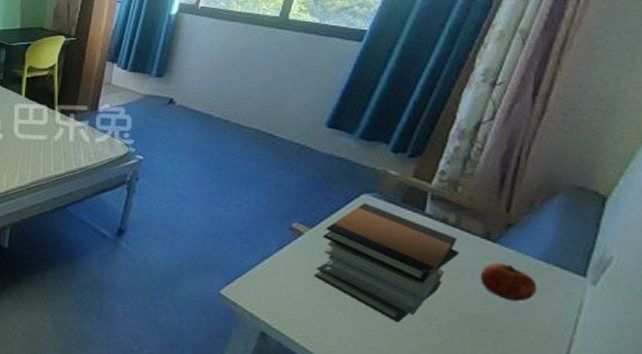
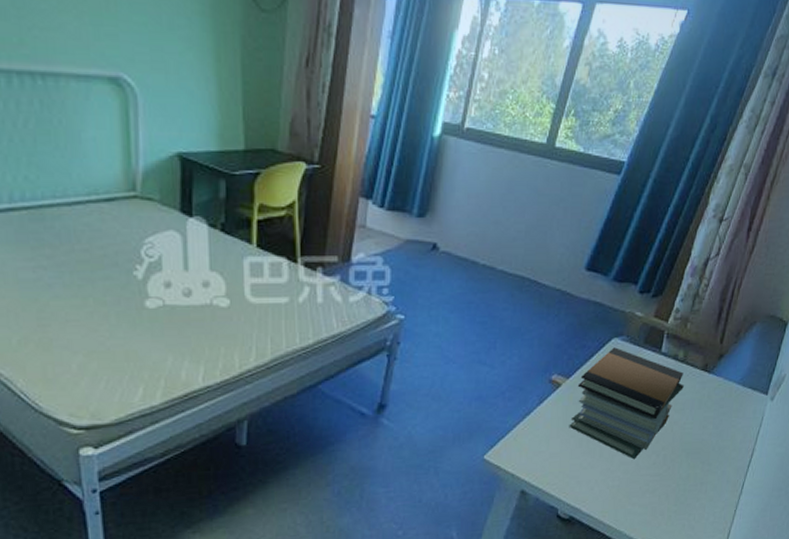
fruit: present [480,263,537,302] -> none [697,391,736,424]

